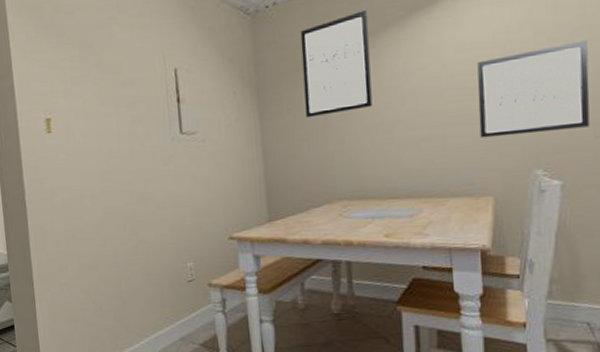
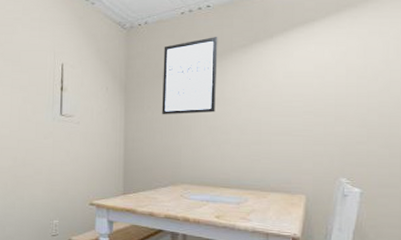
wall art: present [477,40,590,138] -> none [298,80,388,149]

